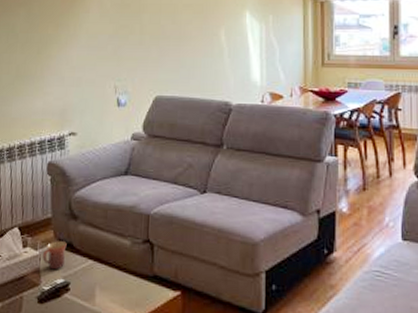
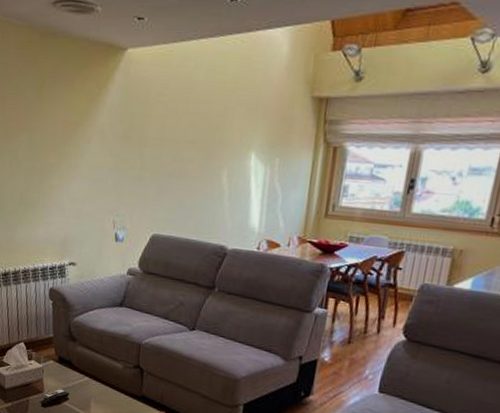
mug: present [42,241,67,270] -> none [45,357,66,382]

